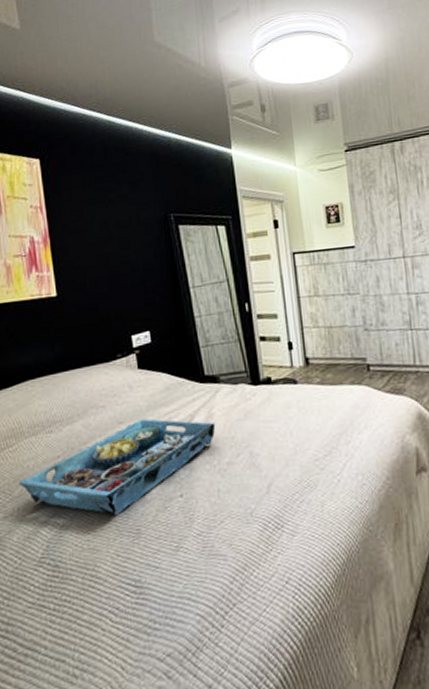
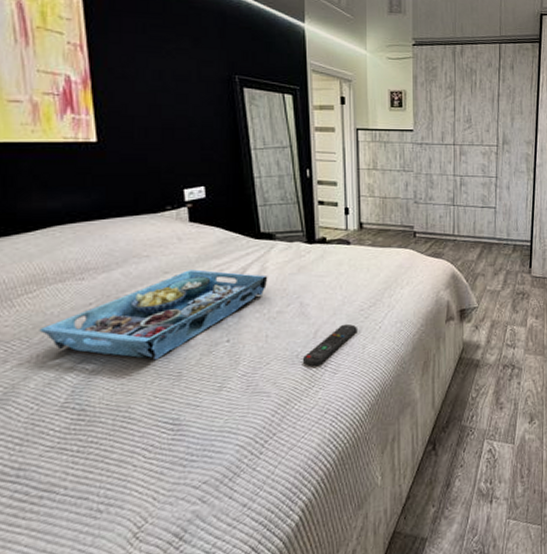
remote control: none [258,476,314,527] -> present [303,323,357,367]

